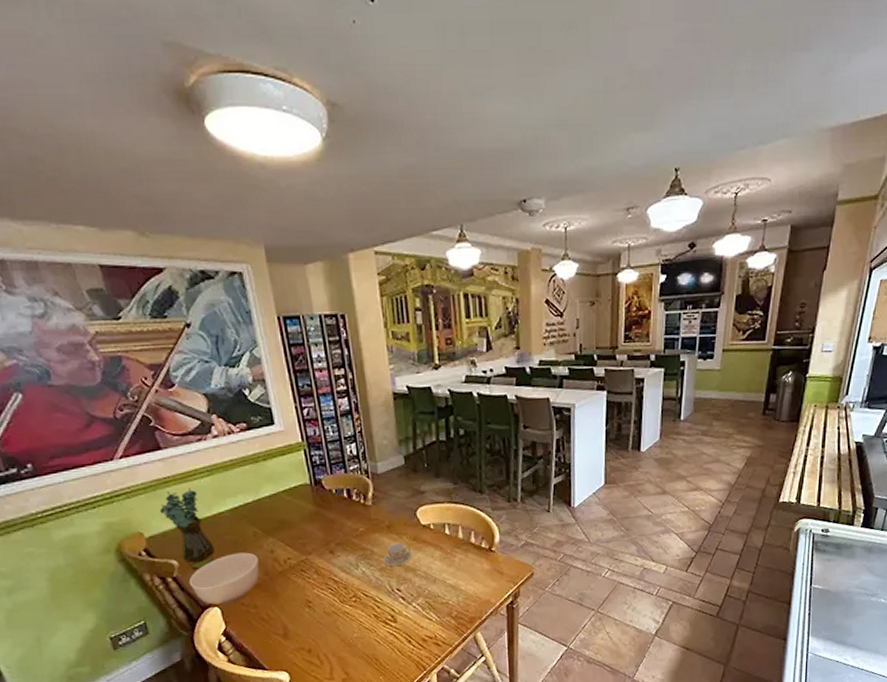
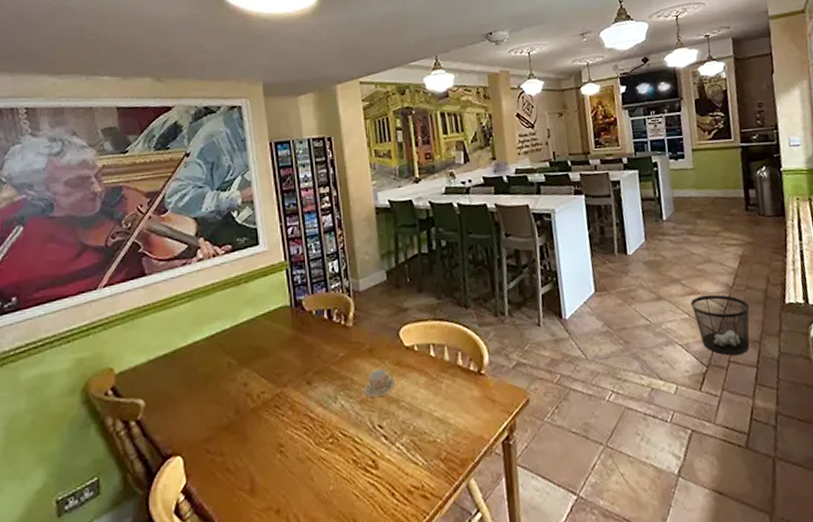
vase: present [159,487,215,570] -> none [134,315,185,411]
bowl: present [188,552,260,605] -> none [153,386,230,454]
waste bin: none [692,491,746,544] -> present [690,294,750,356]

